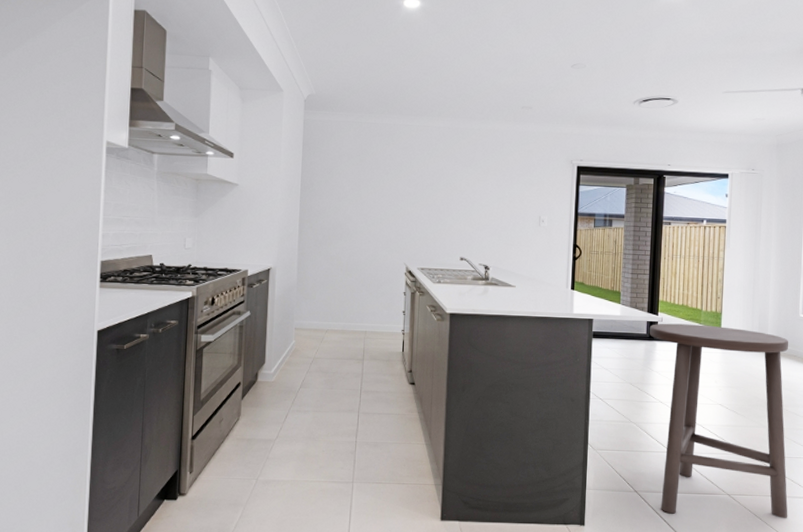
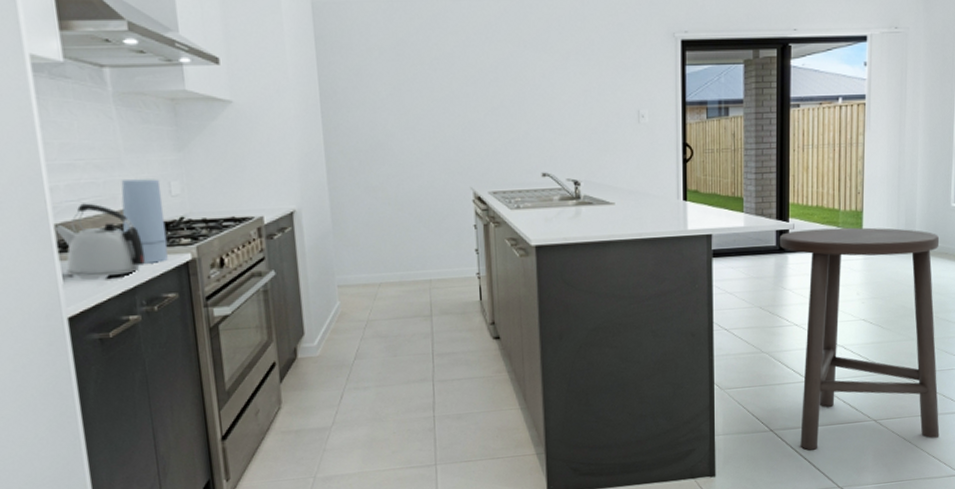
kettle: none [100,248,159,304] -> present [54,203,145,280]
canister: none [147,234,179,297] -> present [121,179,168,264]

